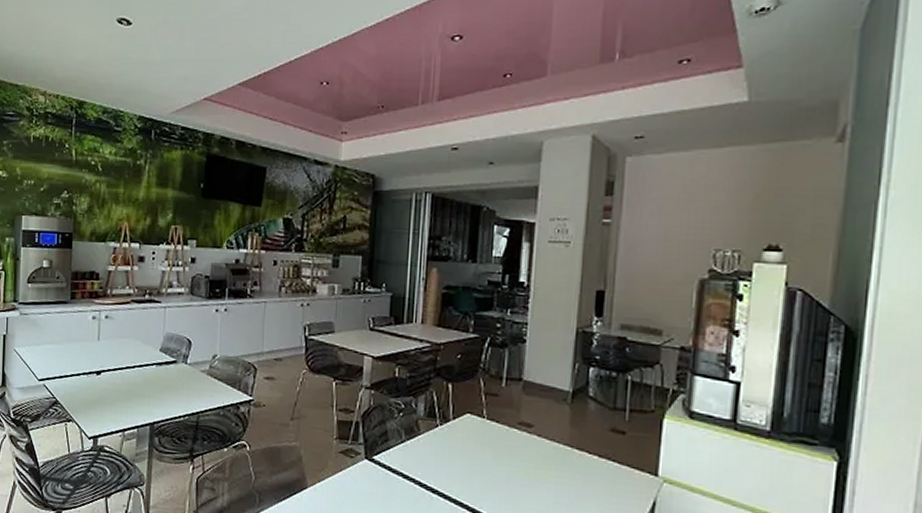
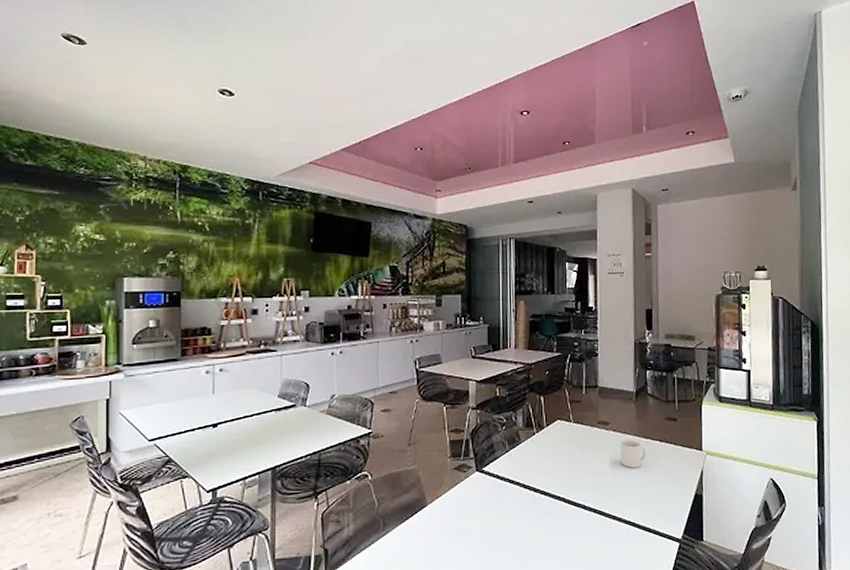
mug: none [543,448,578,485] -> present [619,440,646,468]

